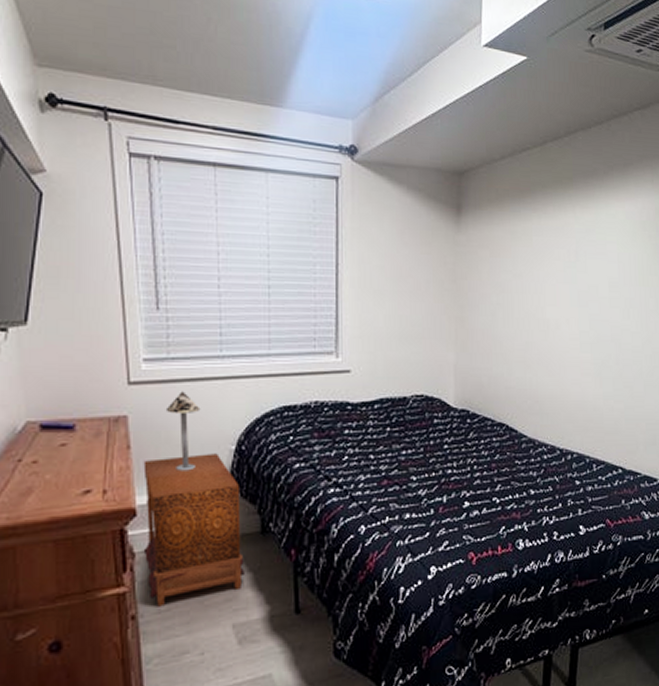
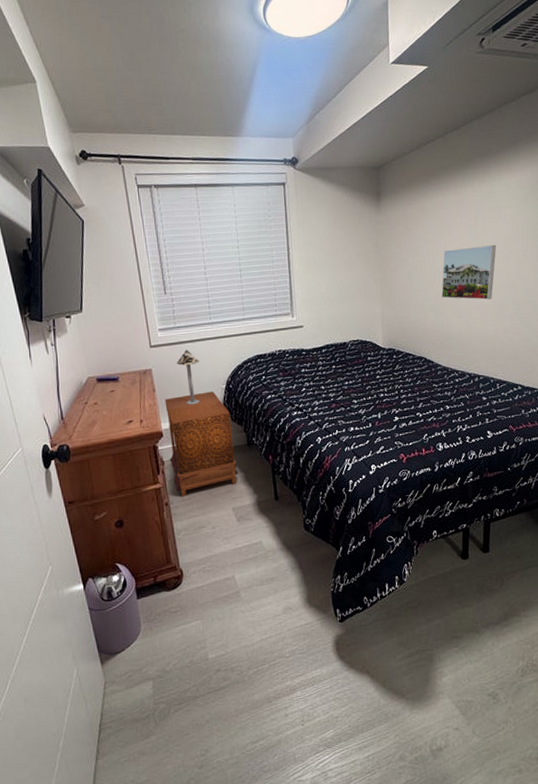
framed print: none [531,287,600,355] -> present [441,245,497,300]

